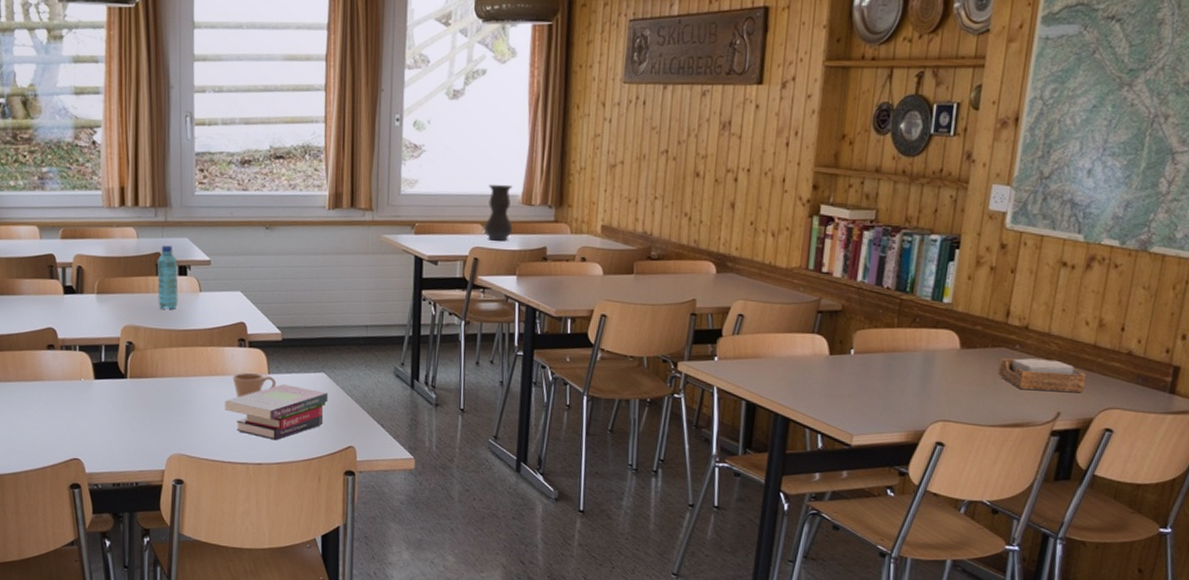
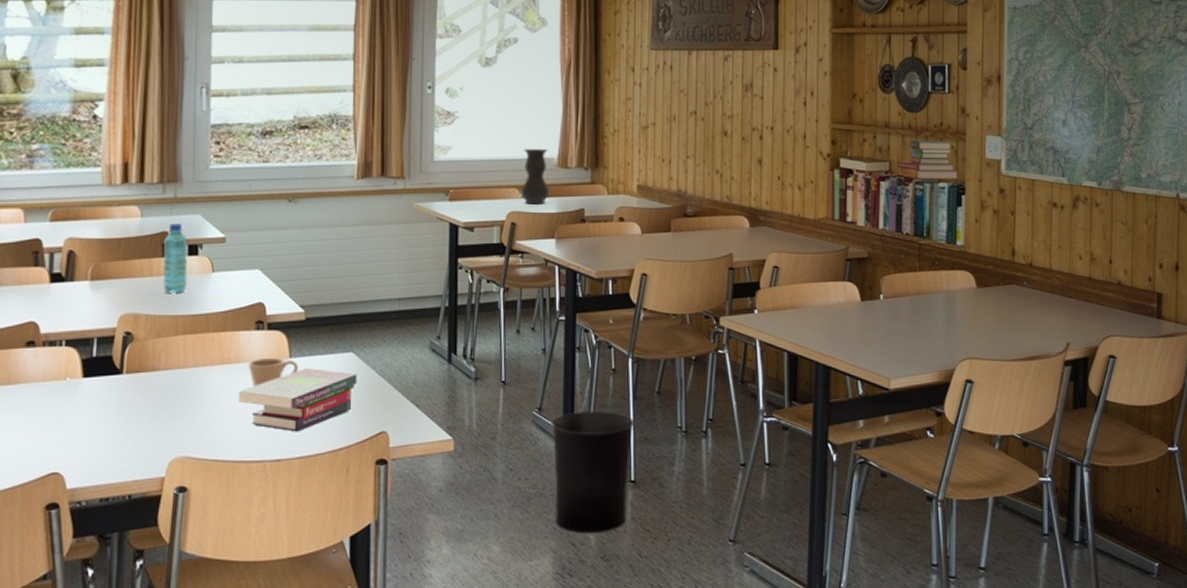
waste bin: none [505,442,586,554] -> present [551,411,635,533]
books: none [885,186,954,232] -> present [897,139,957,180]
napkin holder: present [998,358,1087,393] -> none [1011,293,1087,324]

